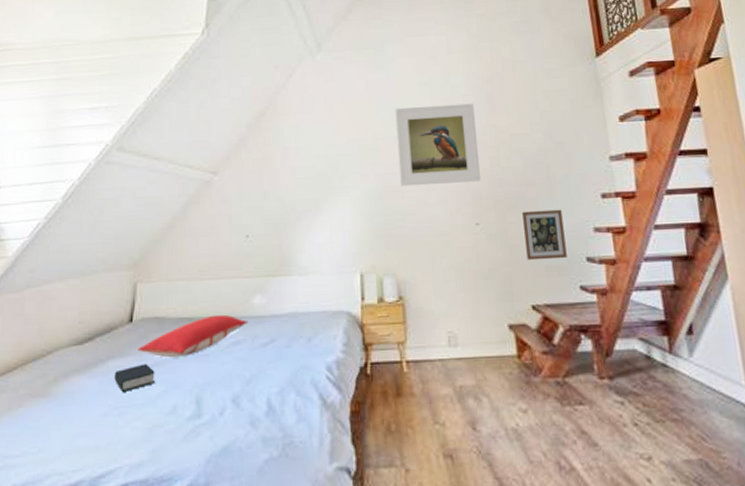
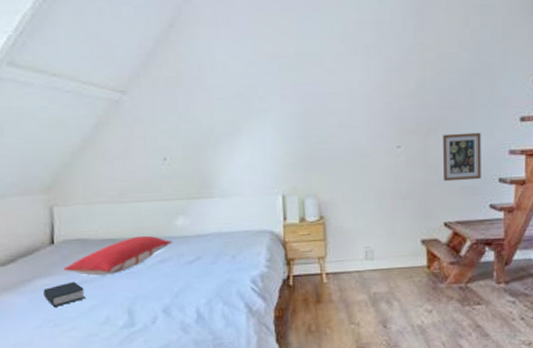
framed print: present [395,103,482,187] -> none [318,18,405,109]

